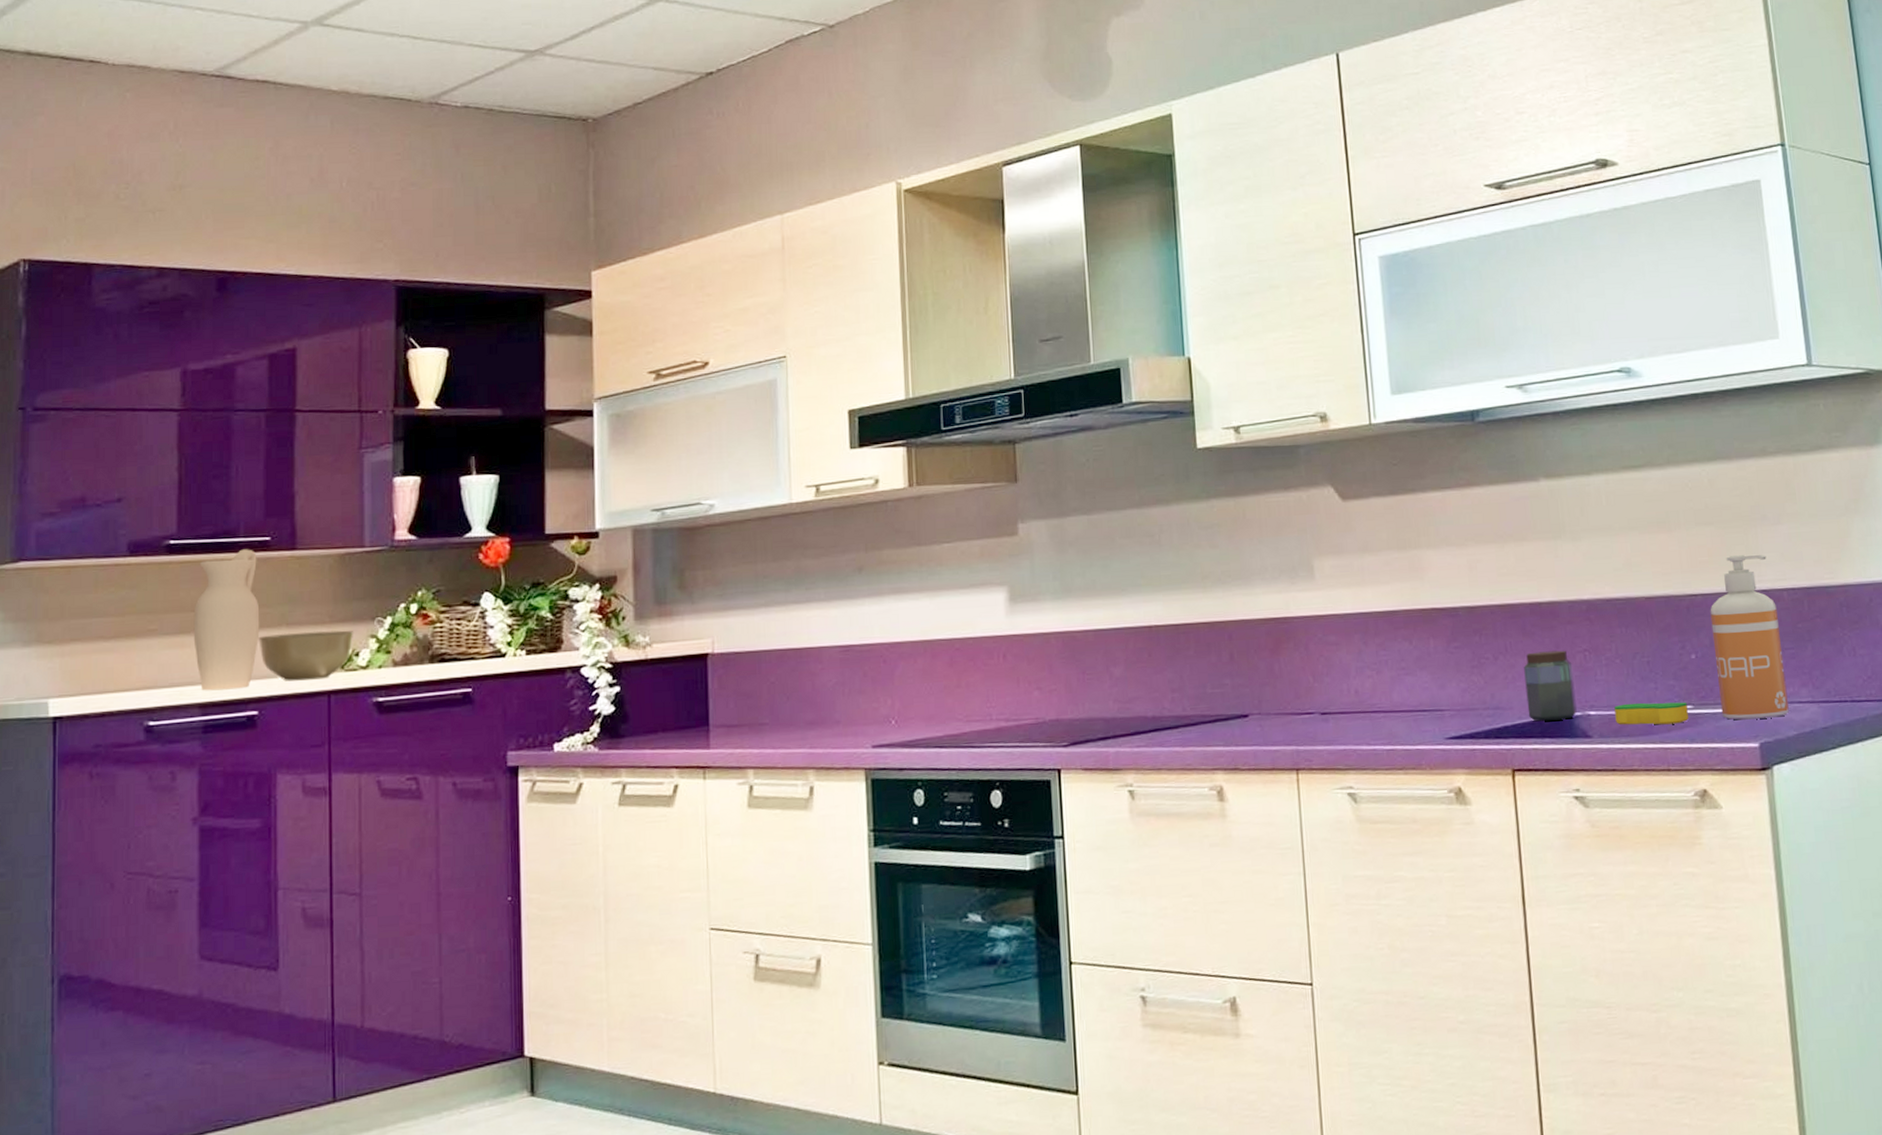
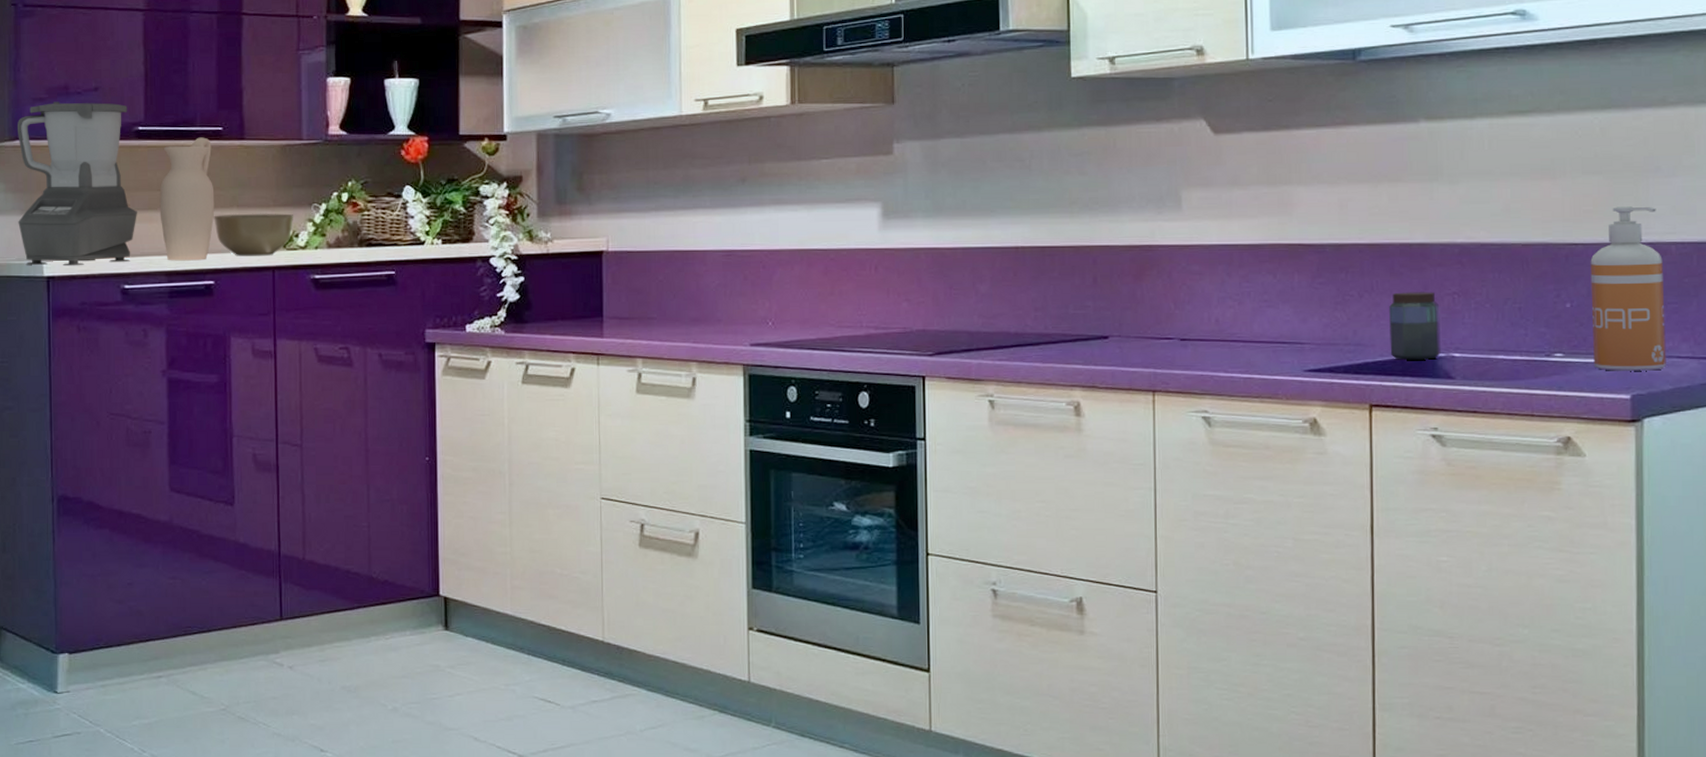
blender: none [19,515,167,705] -> present [18,101,138,266]
sponge: present [1614,702,1688,726] -> none [1480,348,1558,371]

